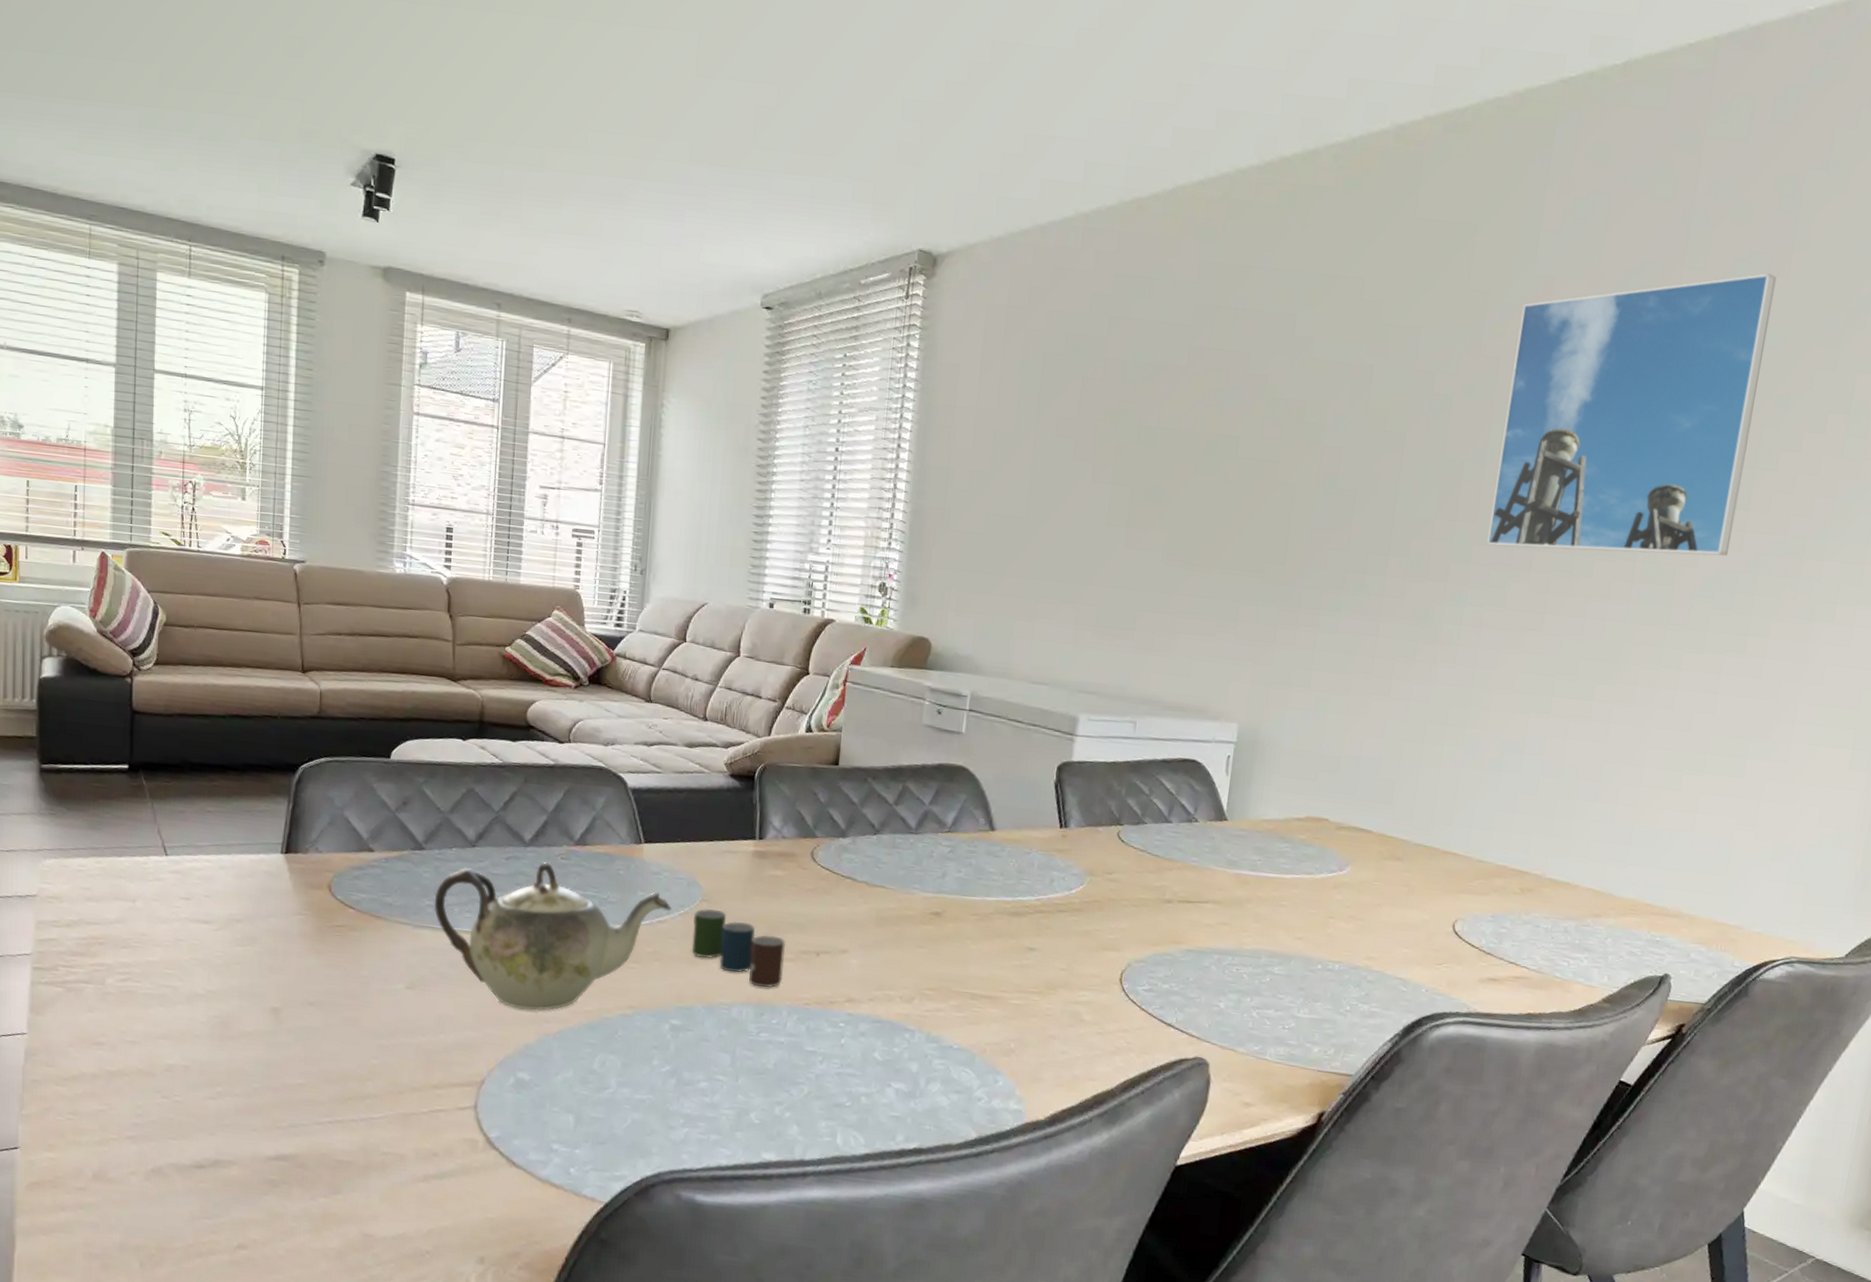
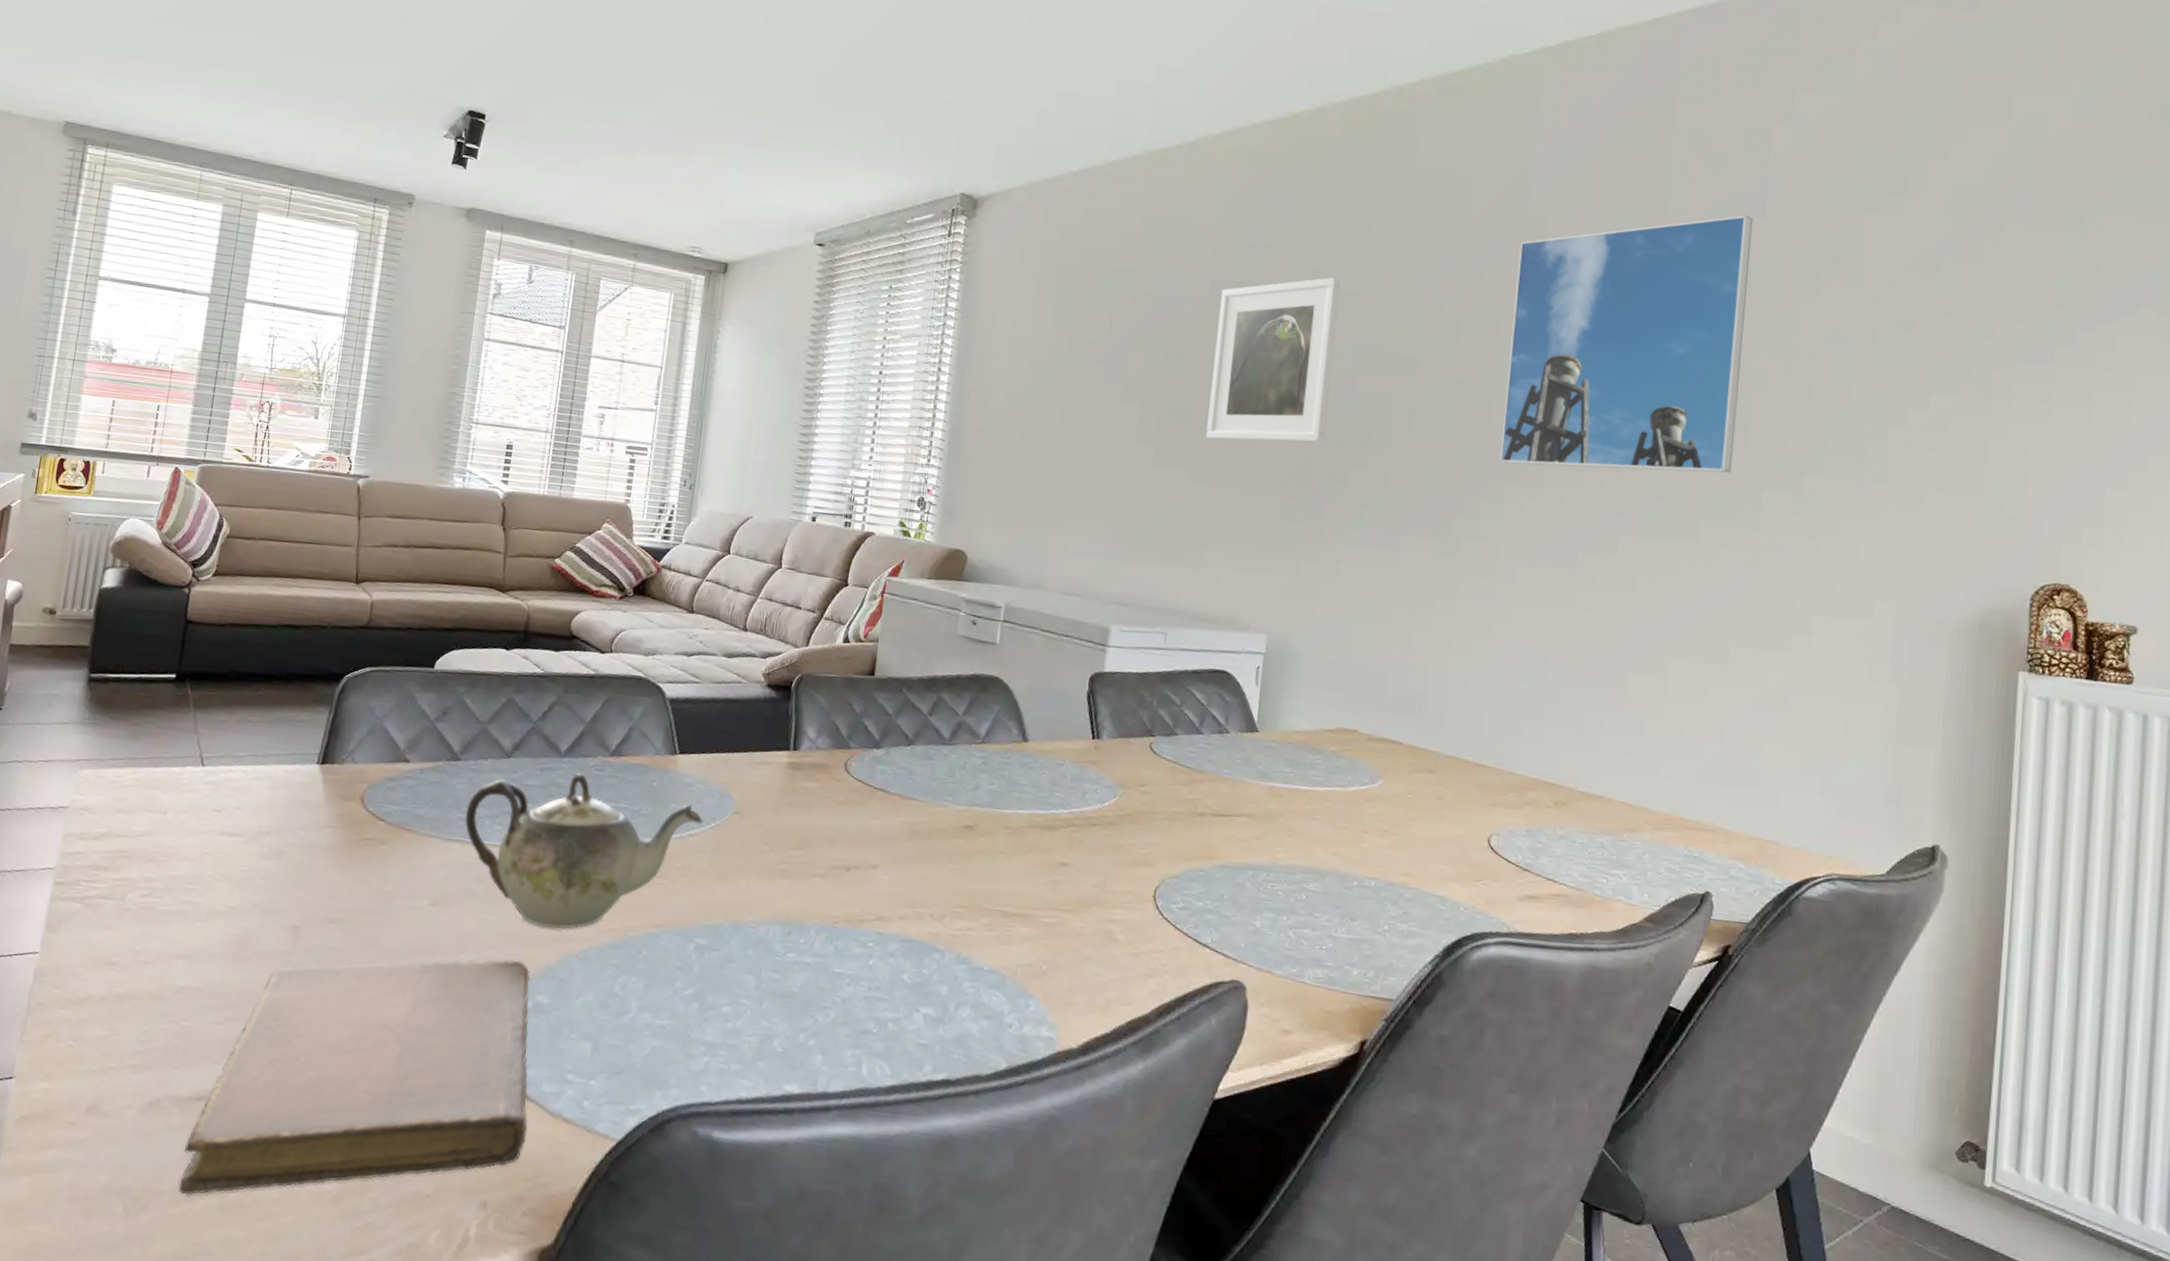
notebook: none [189,1039,517,1252] -> present [178,960,530,1196]
cup: present [691,909,785,988] -> none [721,822,816,906]
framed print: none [1180,343,1327,525] -> present [1206,277,1340,443]

